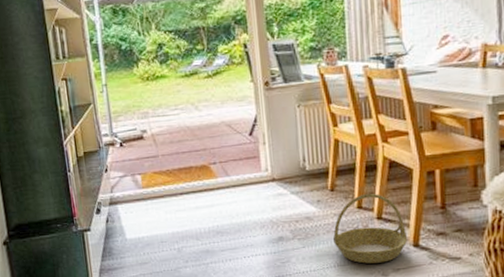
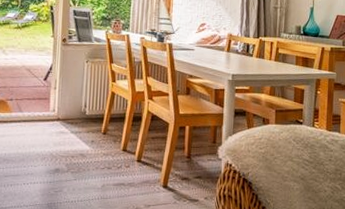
basket: present [333,193,408,264] -> none [100,139,159,199]

